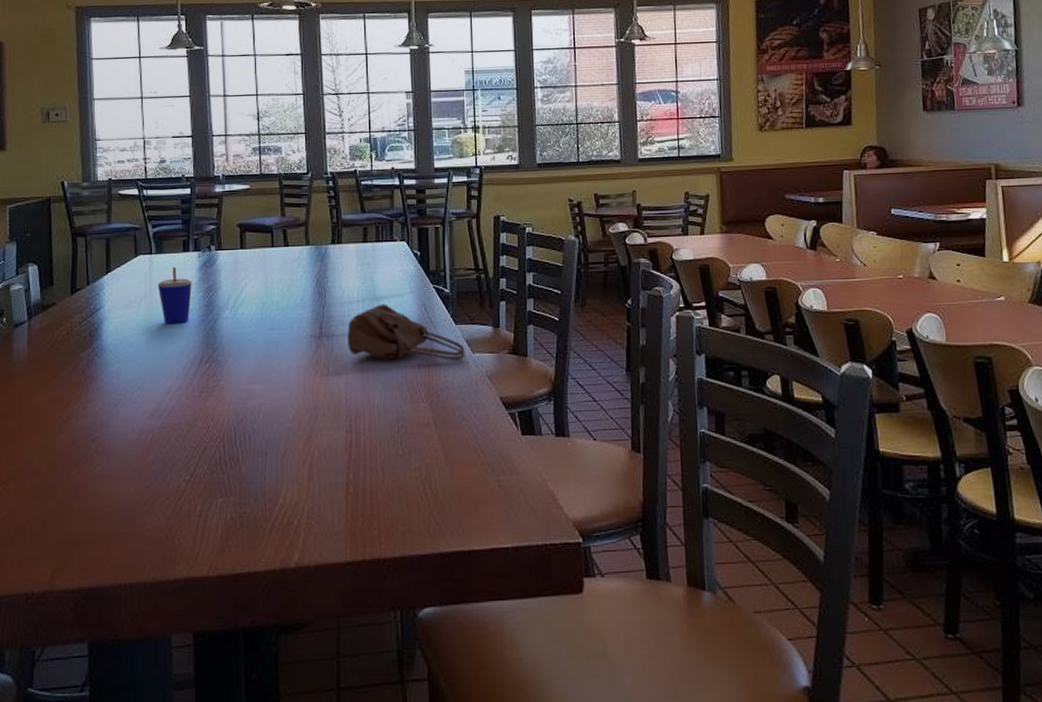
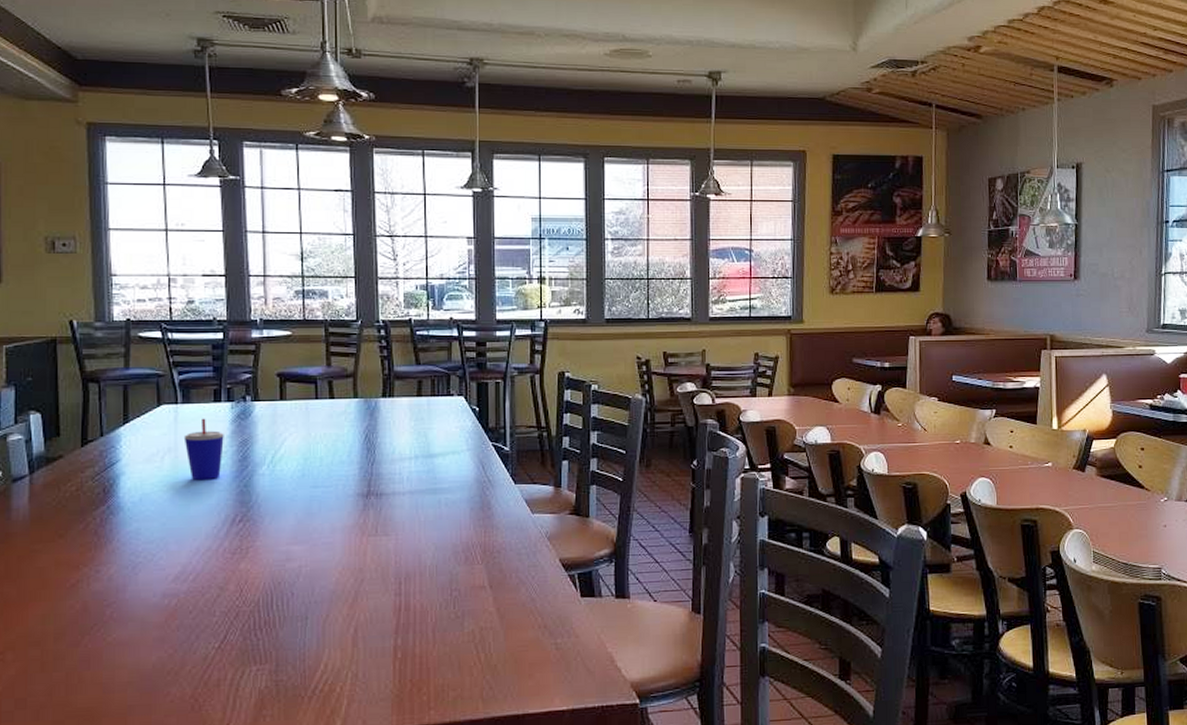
handbag: present [347,304,465,362] -> none [398,461,524,522]

